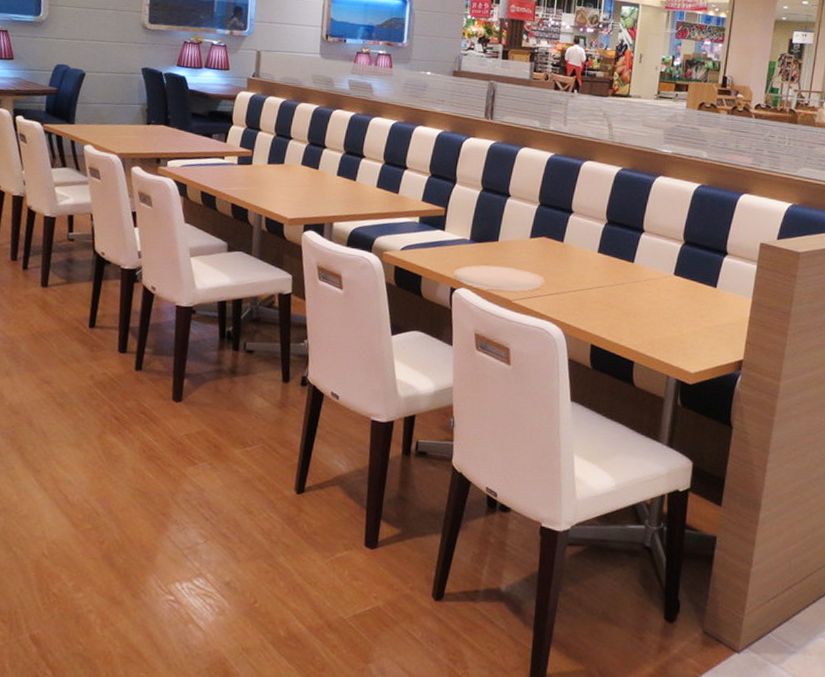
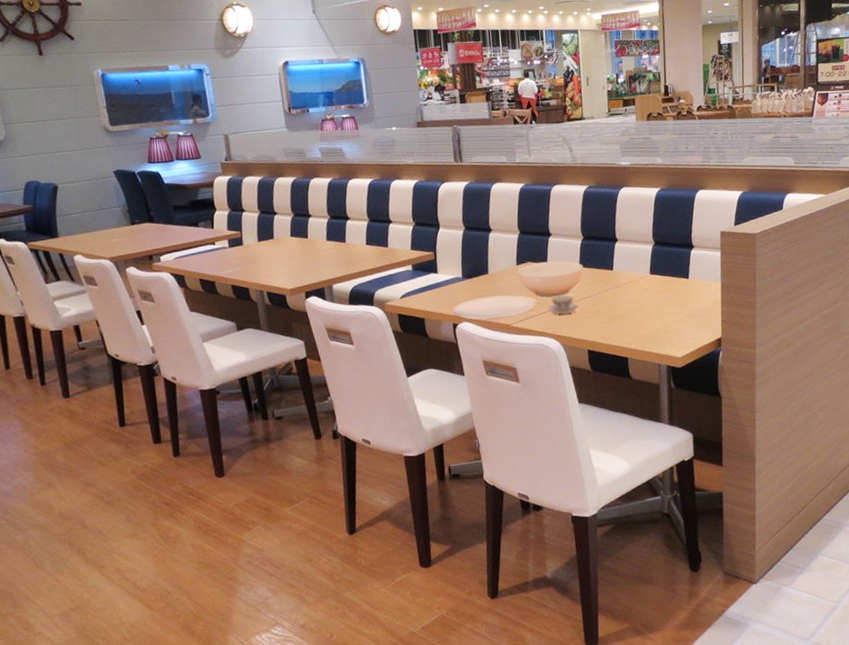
bowl: none [529,239,603,280] -> present [517,260,584,297]
teacup: none [555,278,589,301] -> present [547,294,578,315]

